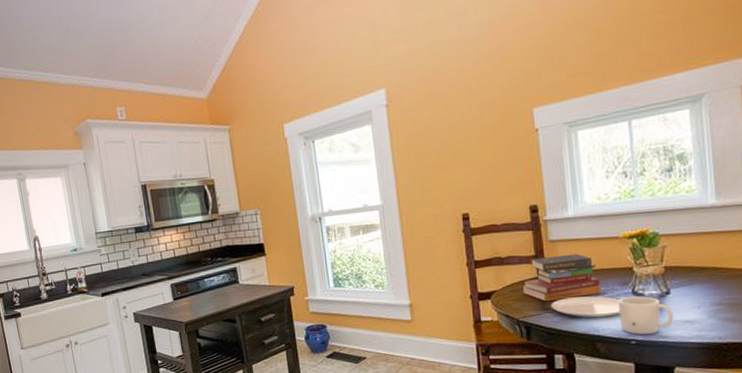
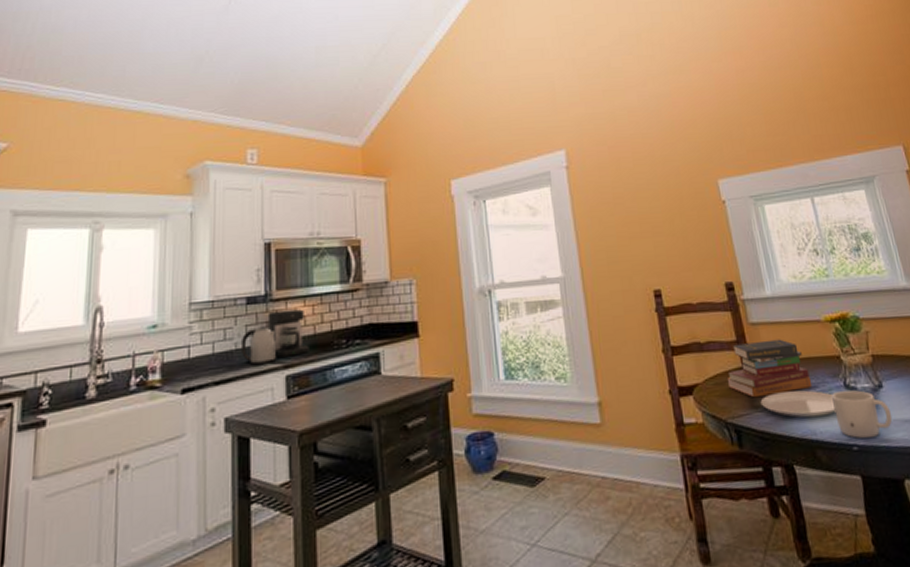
kettle: none [136,249,162,278] -> present [242,326,276,366]
coffee maker: none [151,235,185,272] -> present [267,309,309,359]

